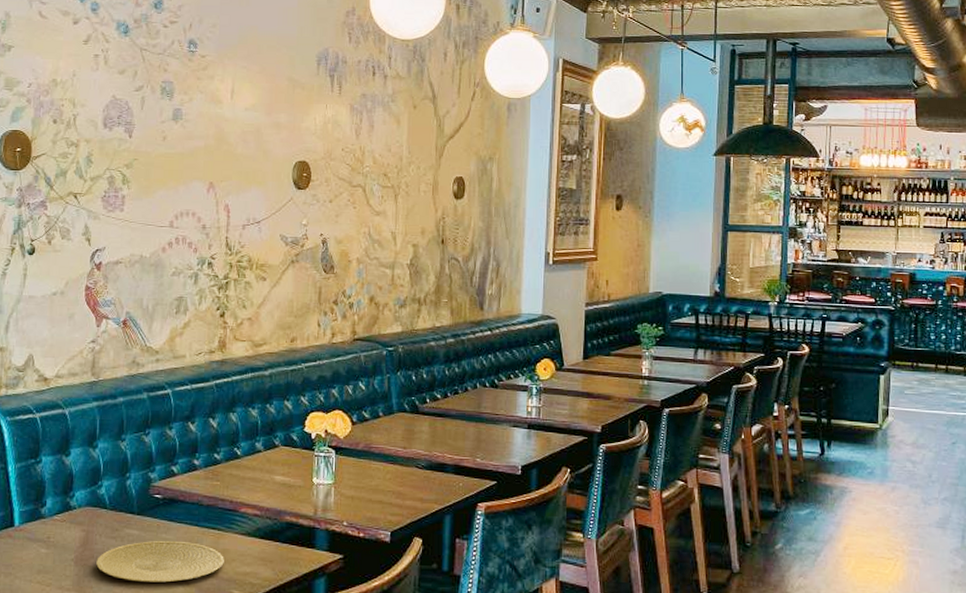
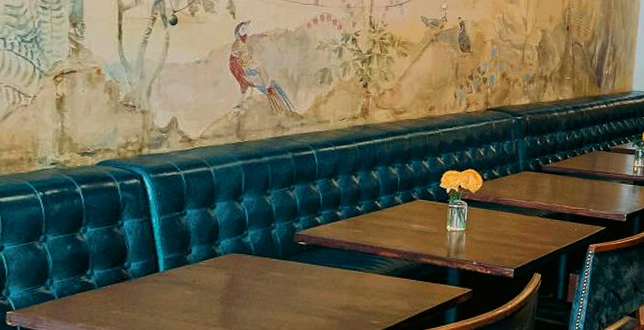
plate: present [96,540,224,583] -> none [242,281,365,317]

